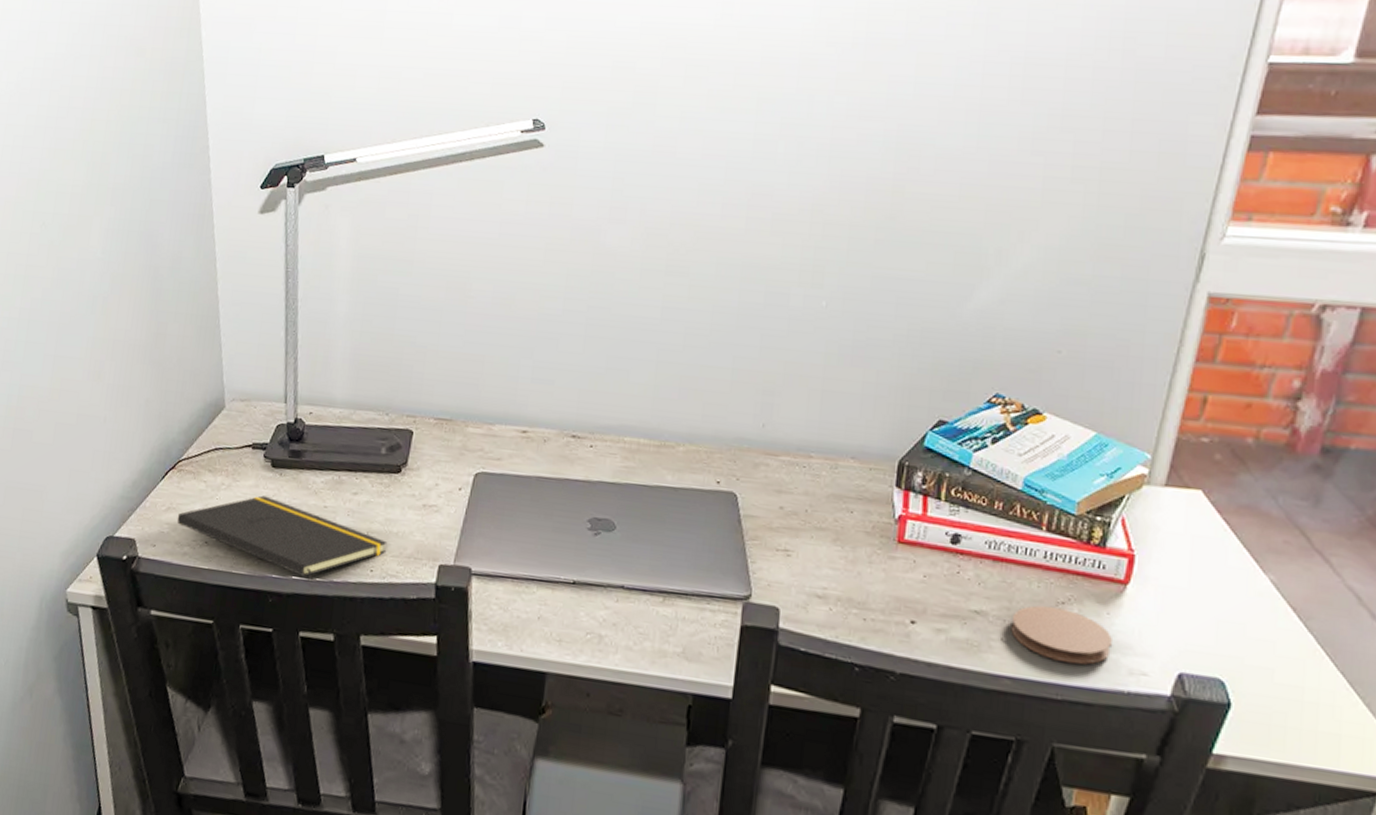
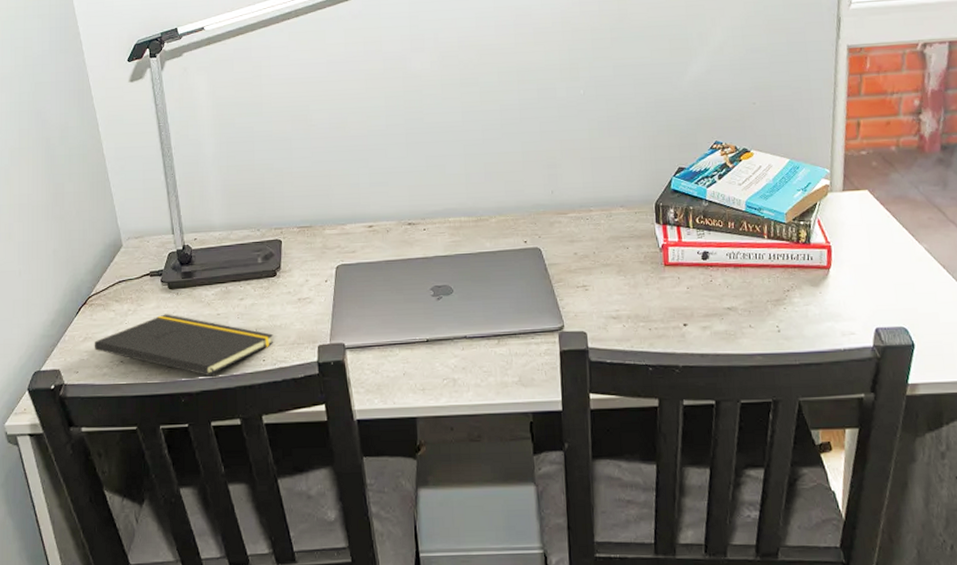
coaster: present [1010,605,1112,665] -> none [755,295,827,336]

